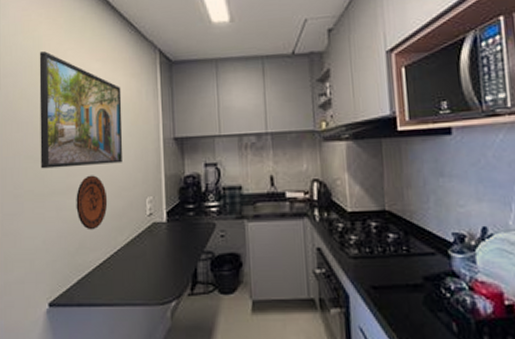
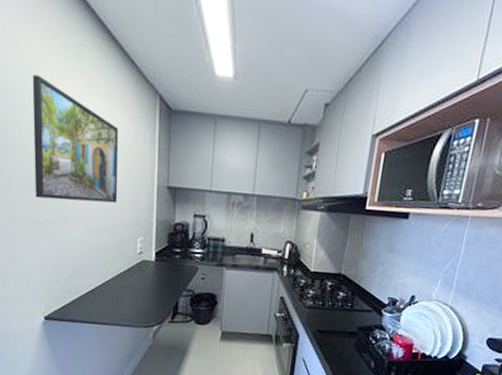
decorative plate: present [76,175,108,230] -> none [71,210,101,260]

